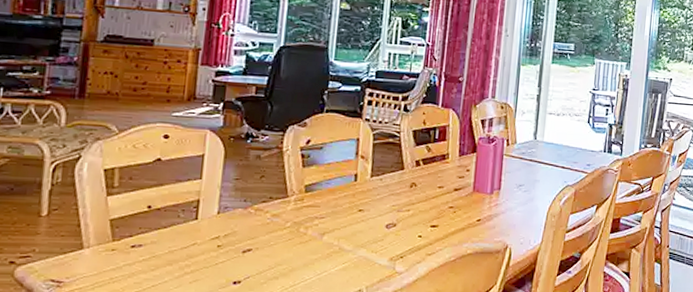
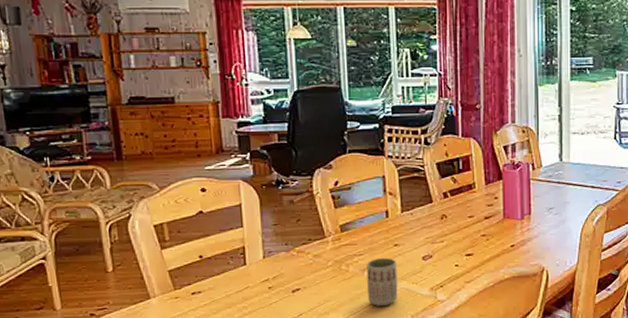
cup: none [323,222,359,275] -> present [366,257,398,307]

